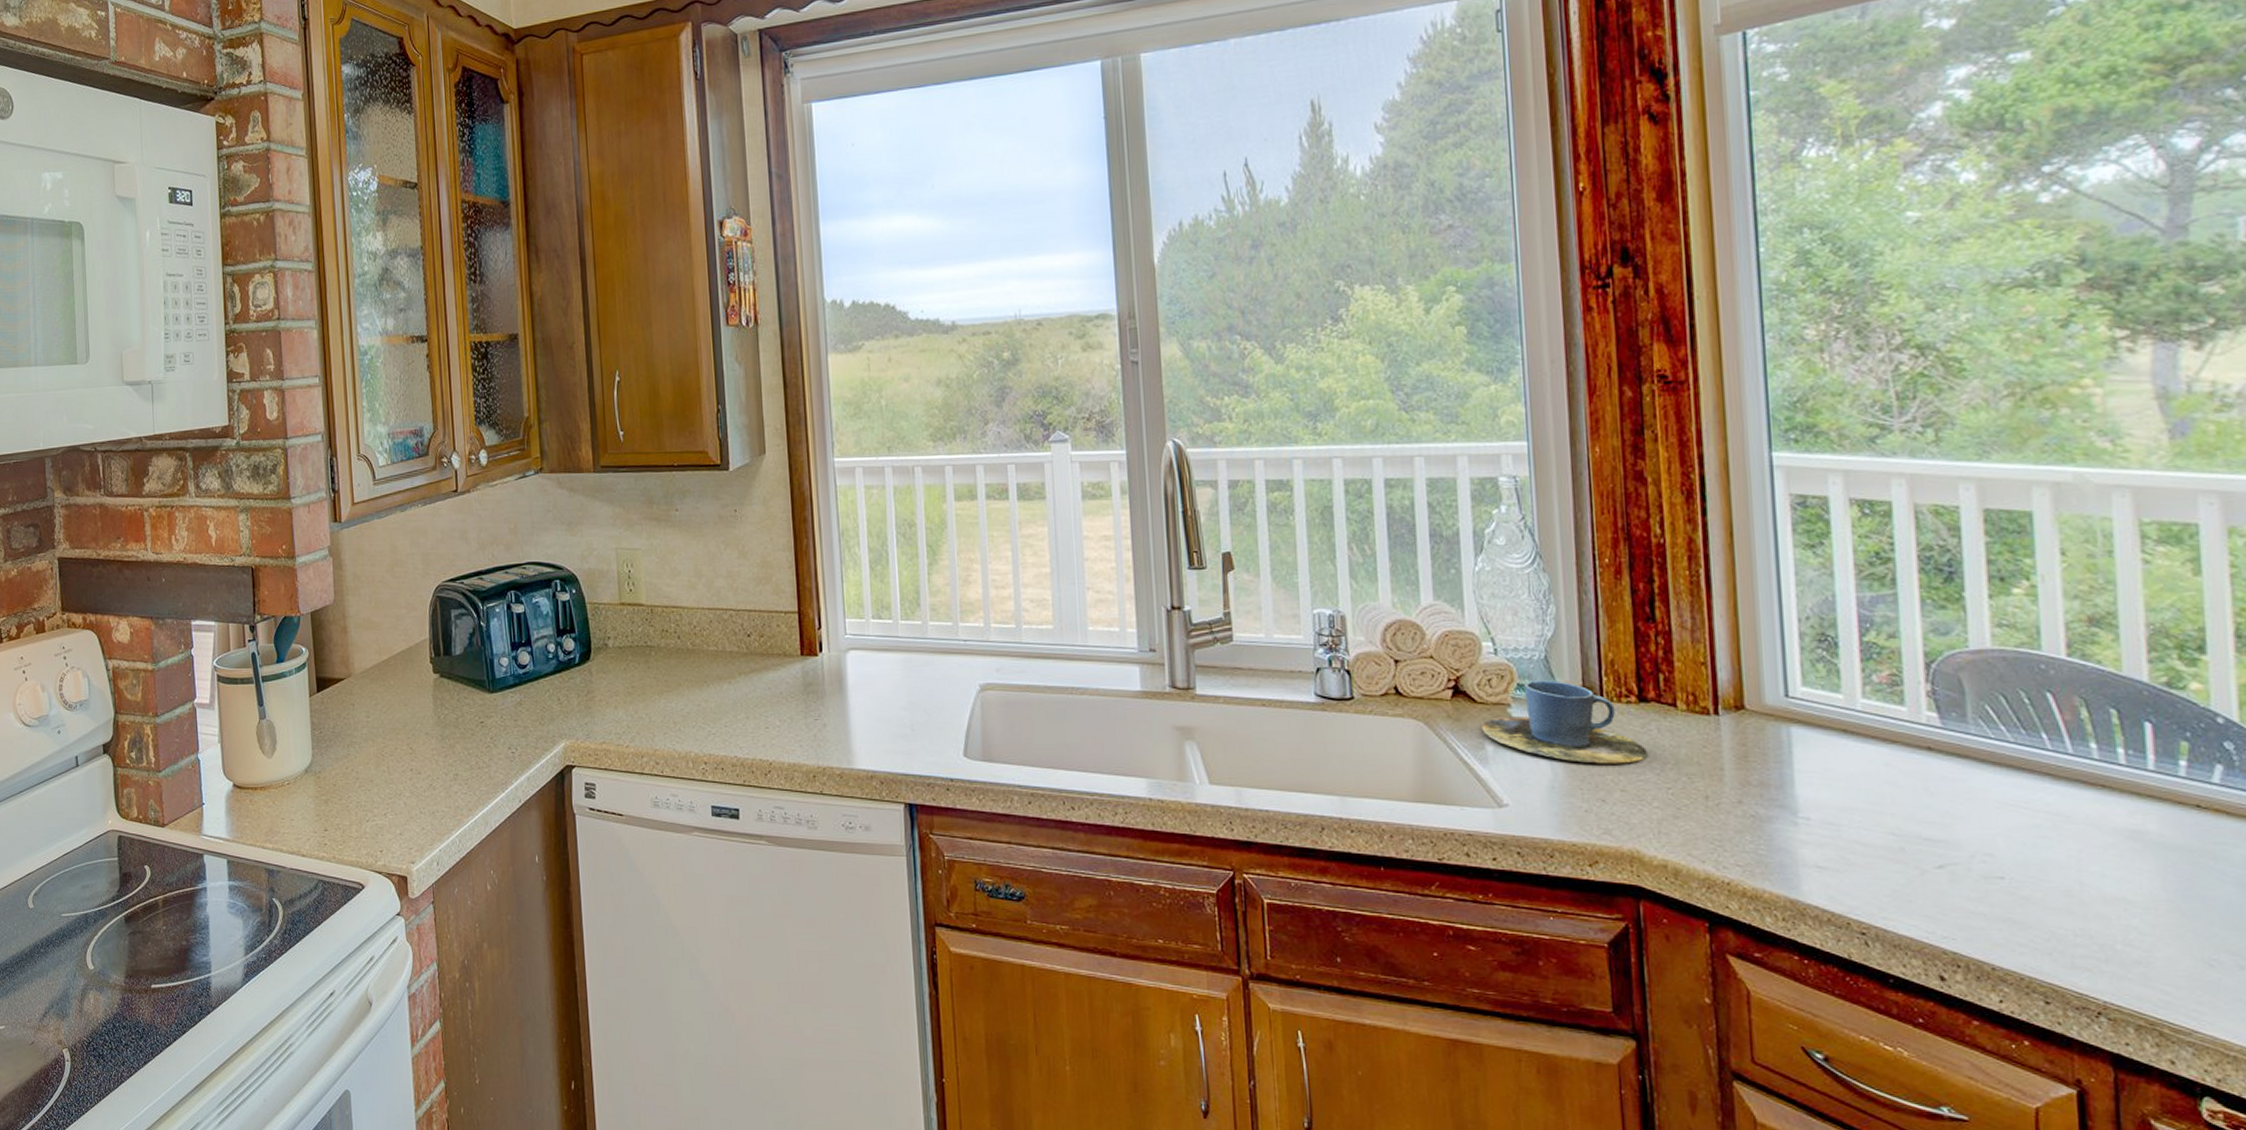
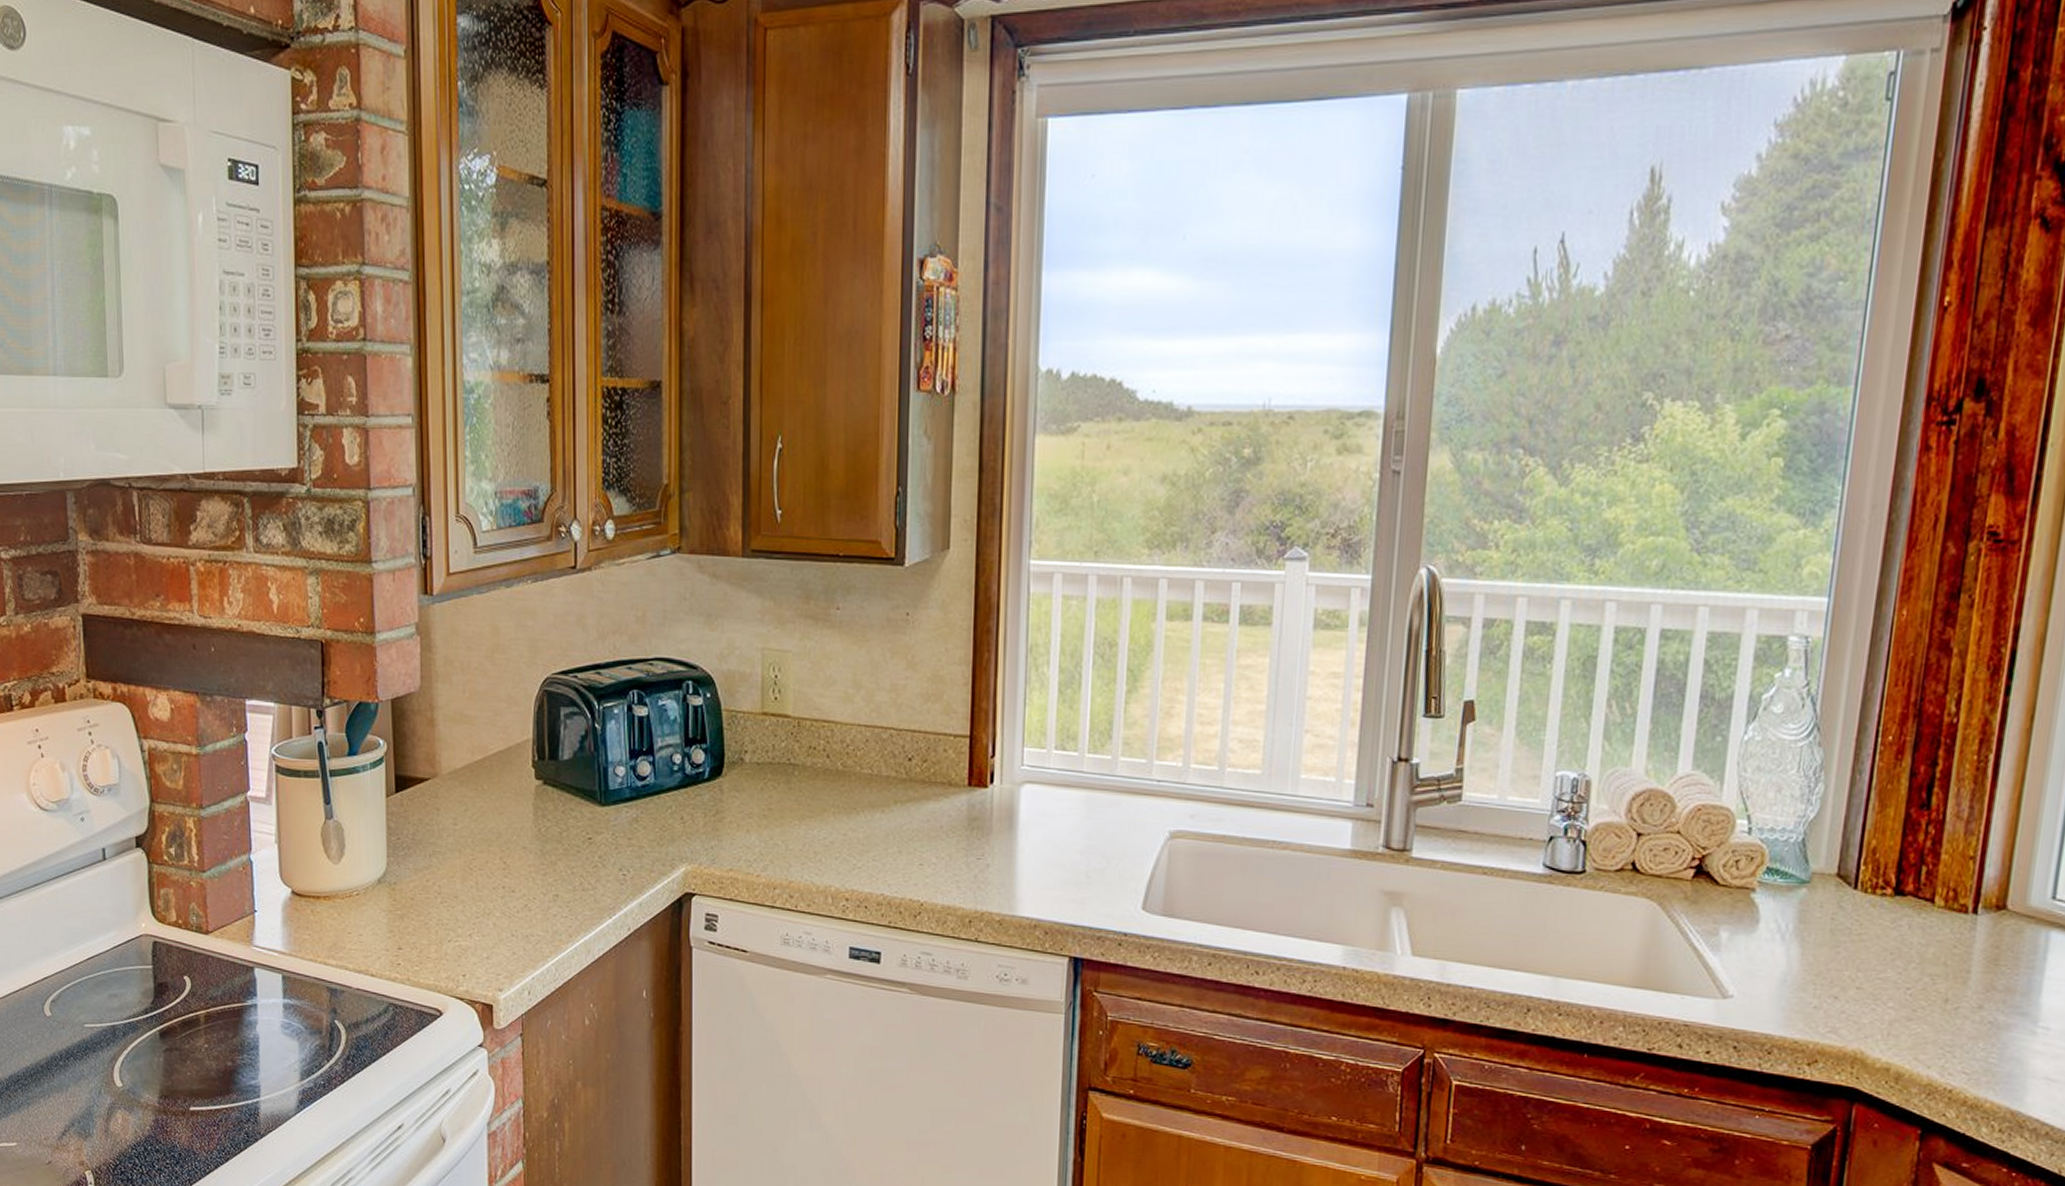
cup: present [1481,680,1647,764] -> none [1719,865,1893,960]

